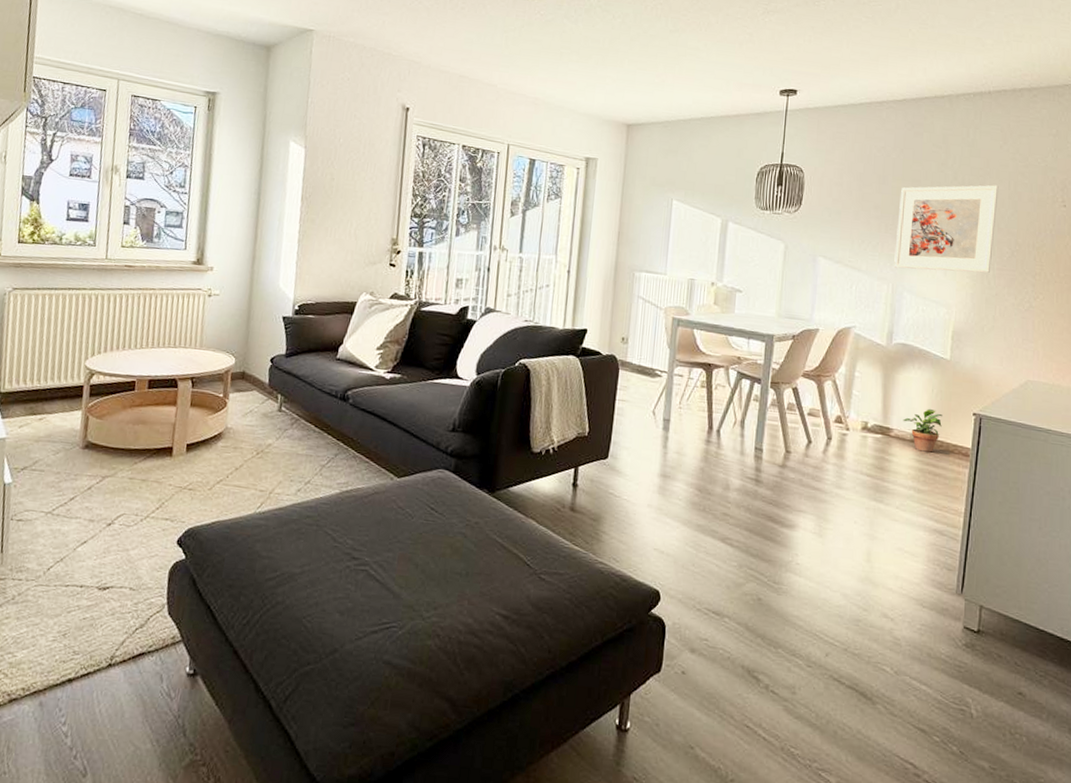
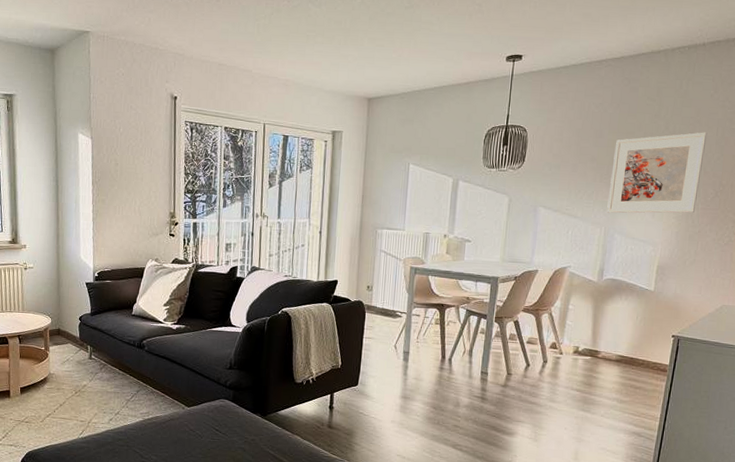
potted plant: present [903,408,942,453] -> none [609,333,645,370]

